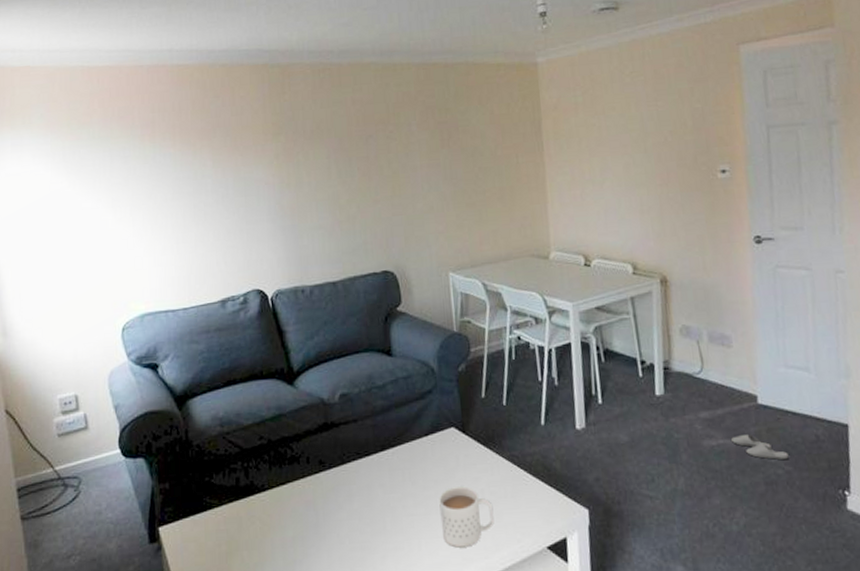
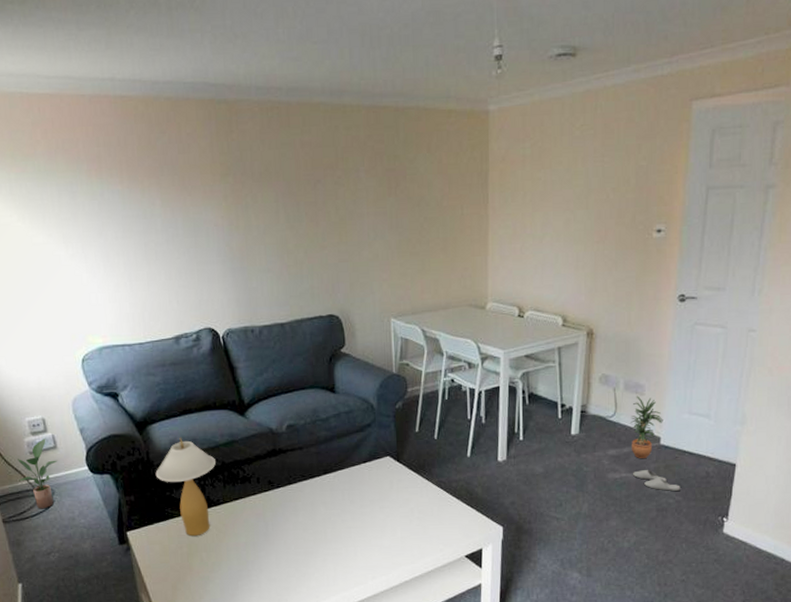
potted plant: none [43,418,88,502] -> present [18,438,58,509]
table lamp: none [194,412,261,531] -> present [155,437,216,537]
mug: present [439,486,495,548] -> none [374,506,421,554]
potted plant: none [720,348,757,421] -> present [631,396,663,458]

